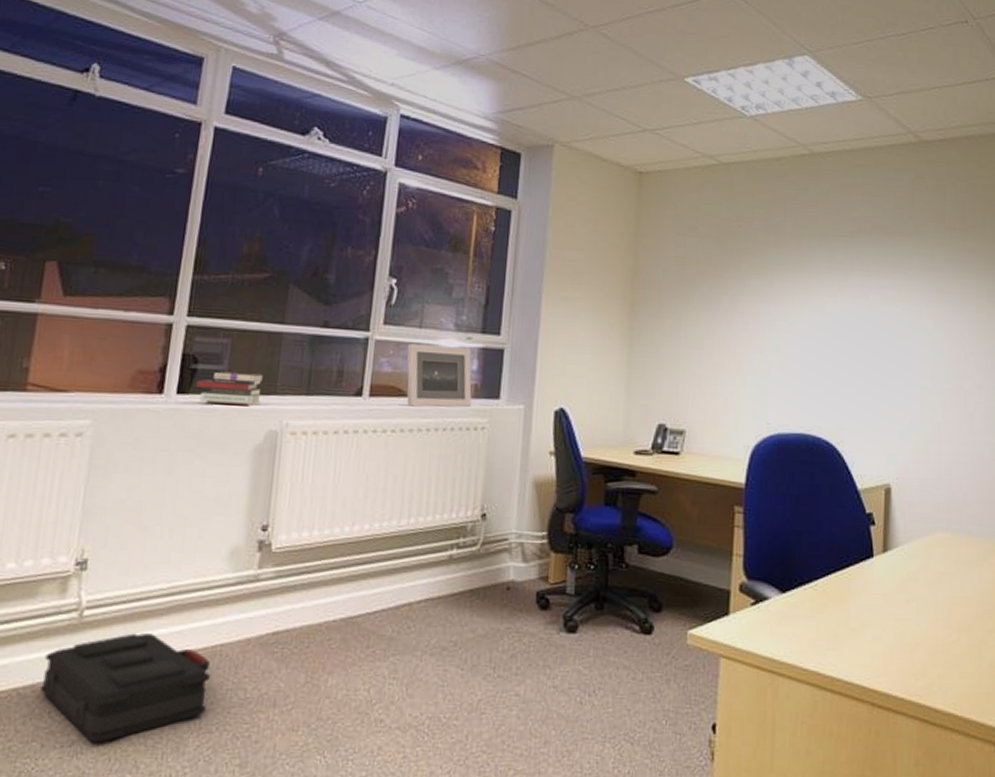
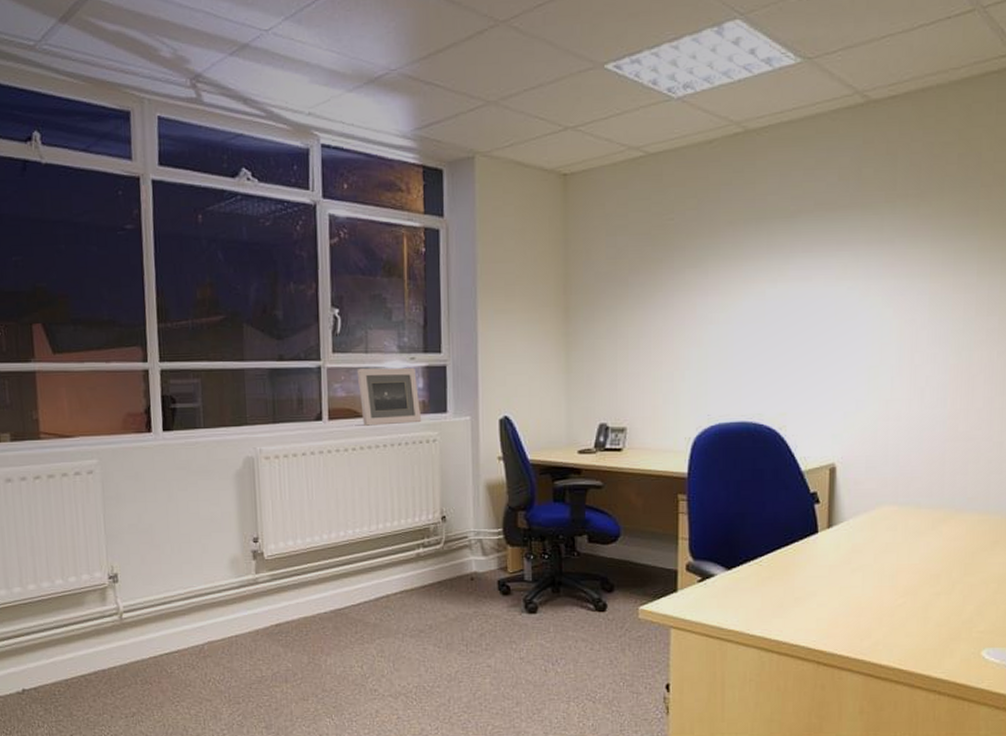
briefcase: present [40,633,211,743] -> none [100,630,232,714]
books: present [195,371,263,407] -> none [177,408,235,438]

